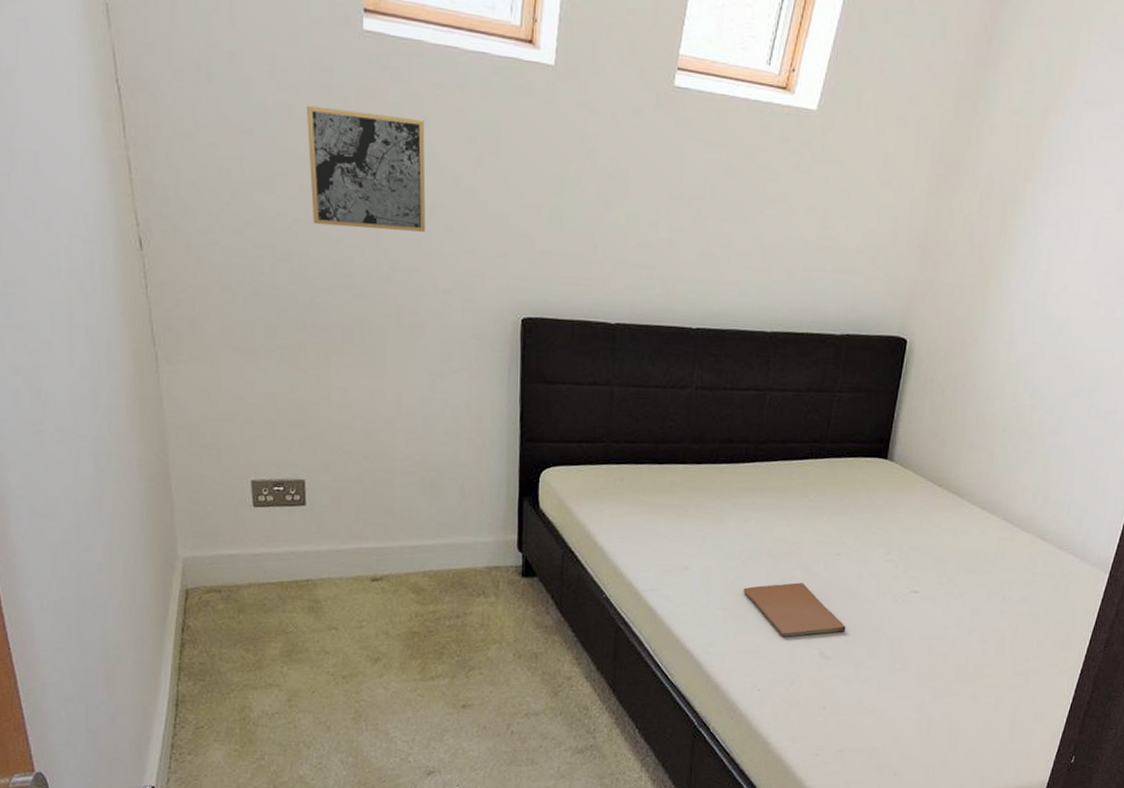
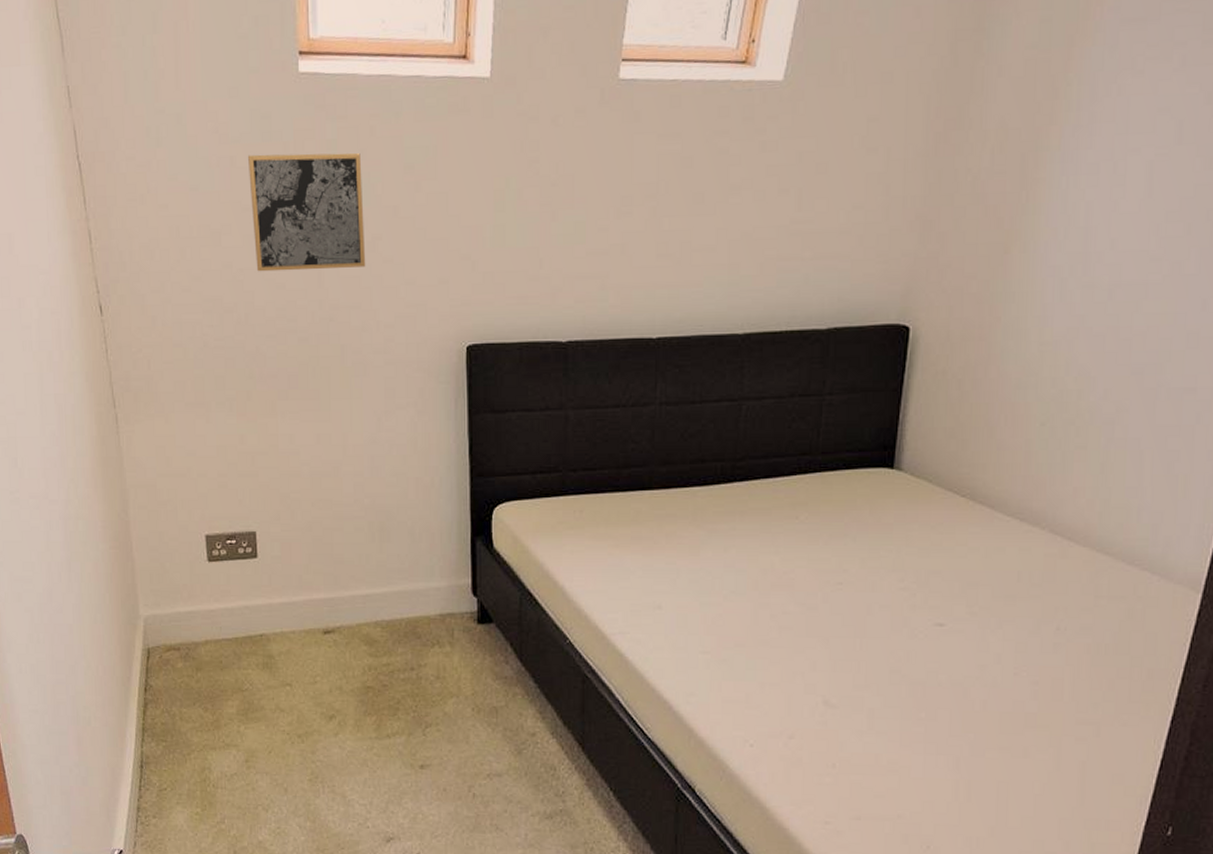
book: present [743,582,846,637] -> none [727,619,854,683]

